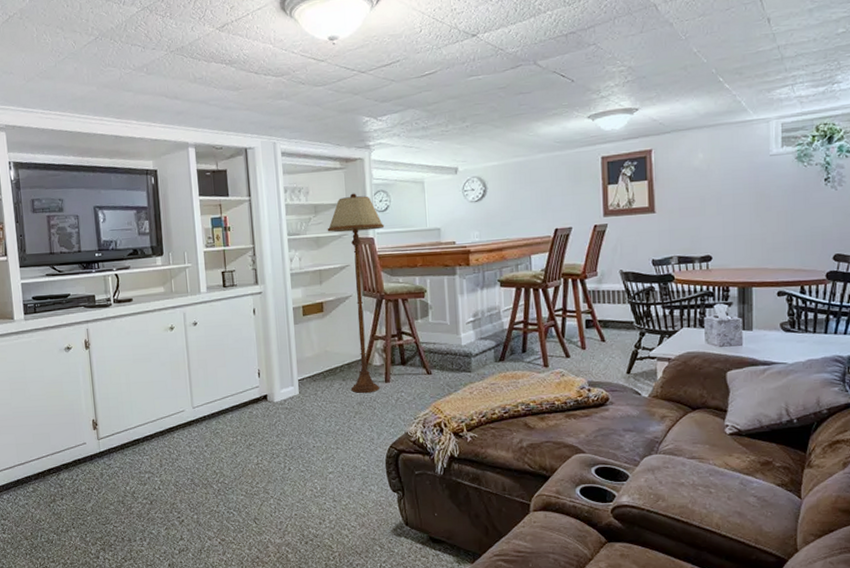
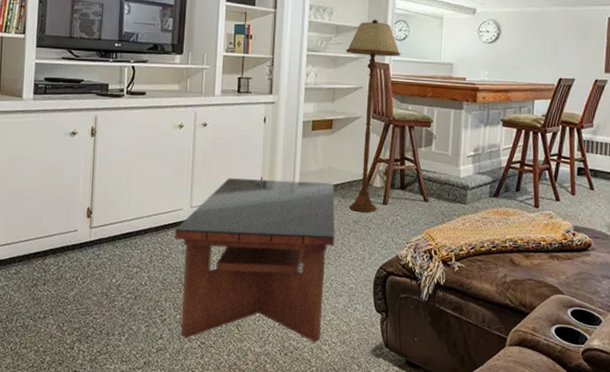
coffee table: none [180,367,341,537] -> present [175,178,335,343]

